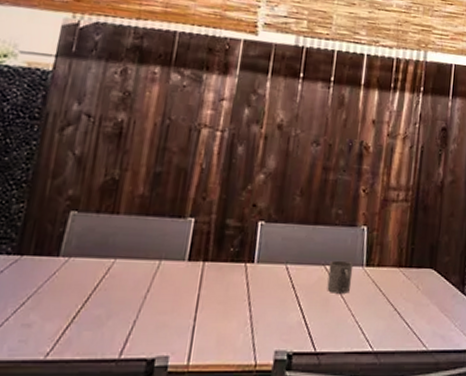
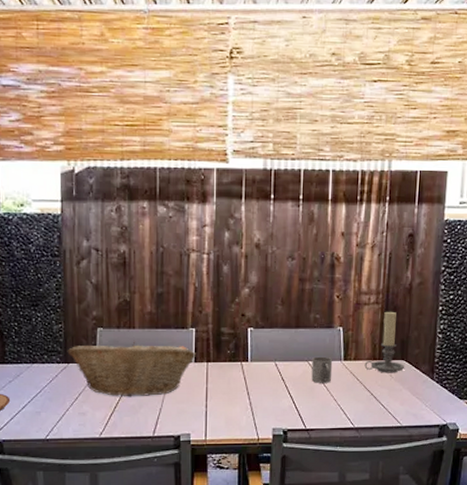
fruit basket: none [23,228,192,304] -> present [67,340,196,397]
candle holder: none [389,210,434,284] -> present [364,311,405,373]

